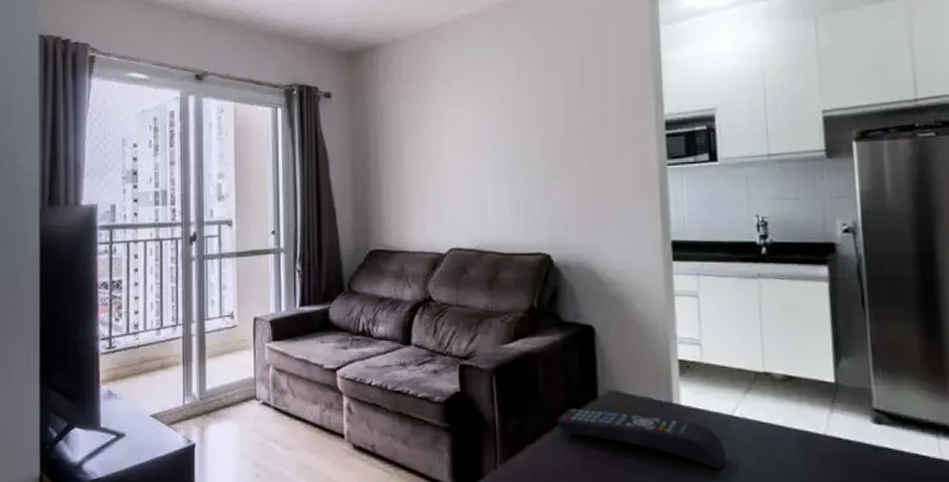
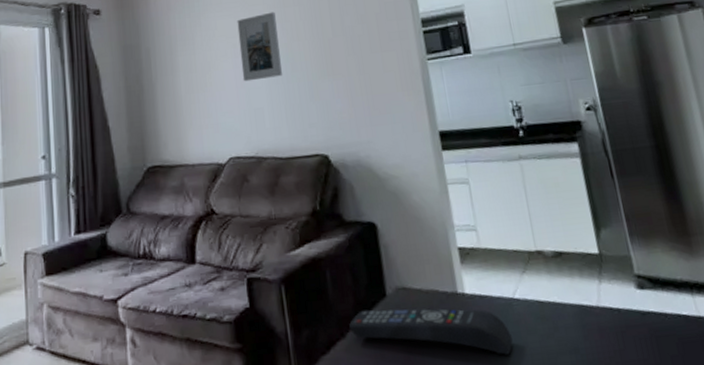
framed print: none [466,104,509,175] -> present [237,11,282,82]

